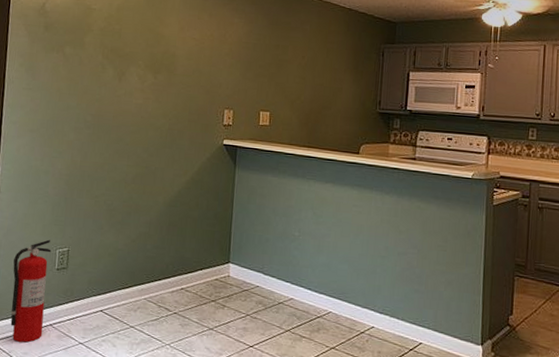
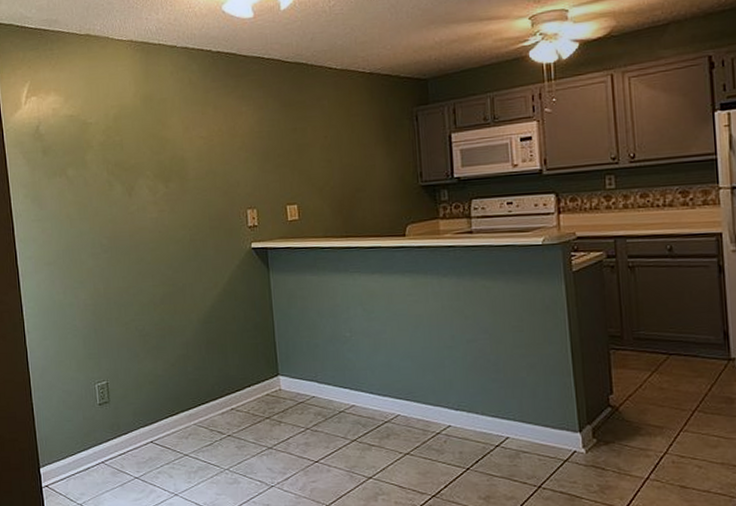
fire extinguisher: present [10,239,52,343] -> none [54,374,96,483]

